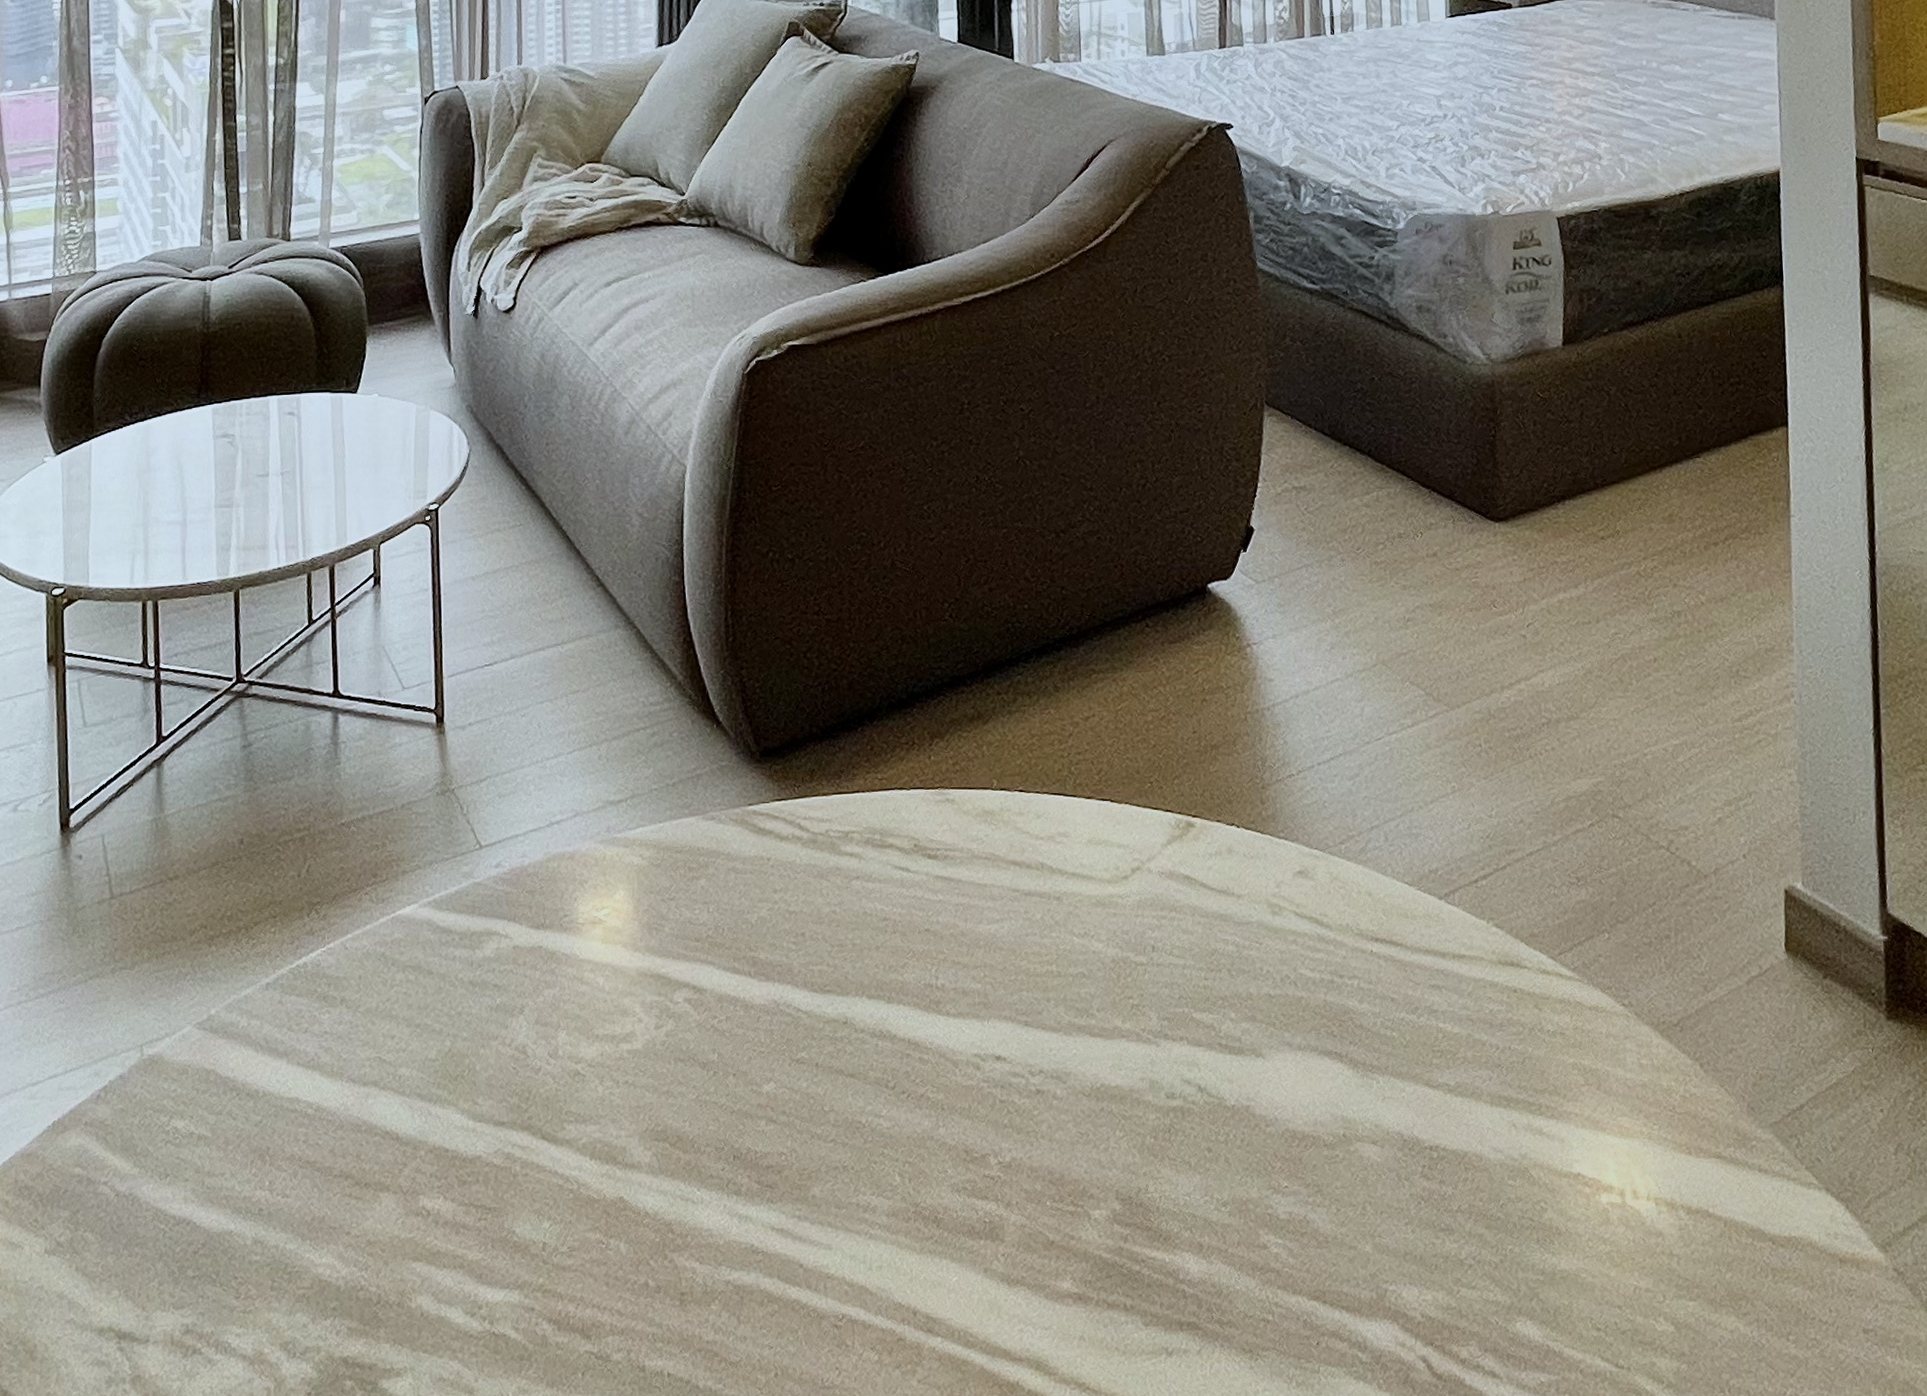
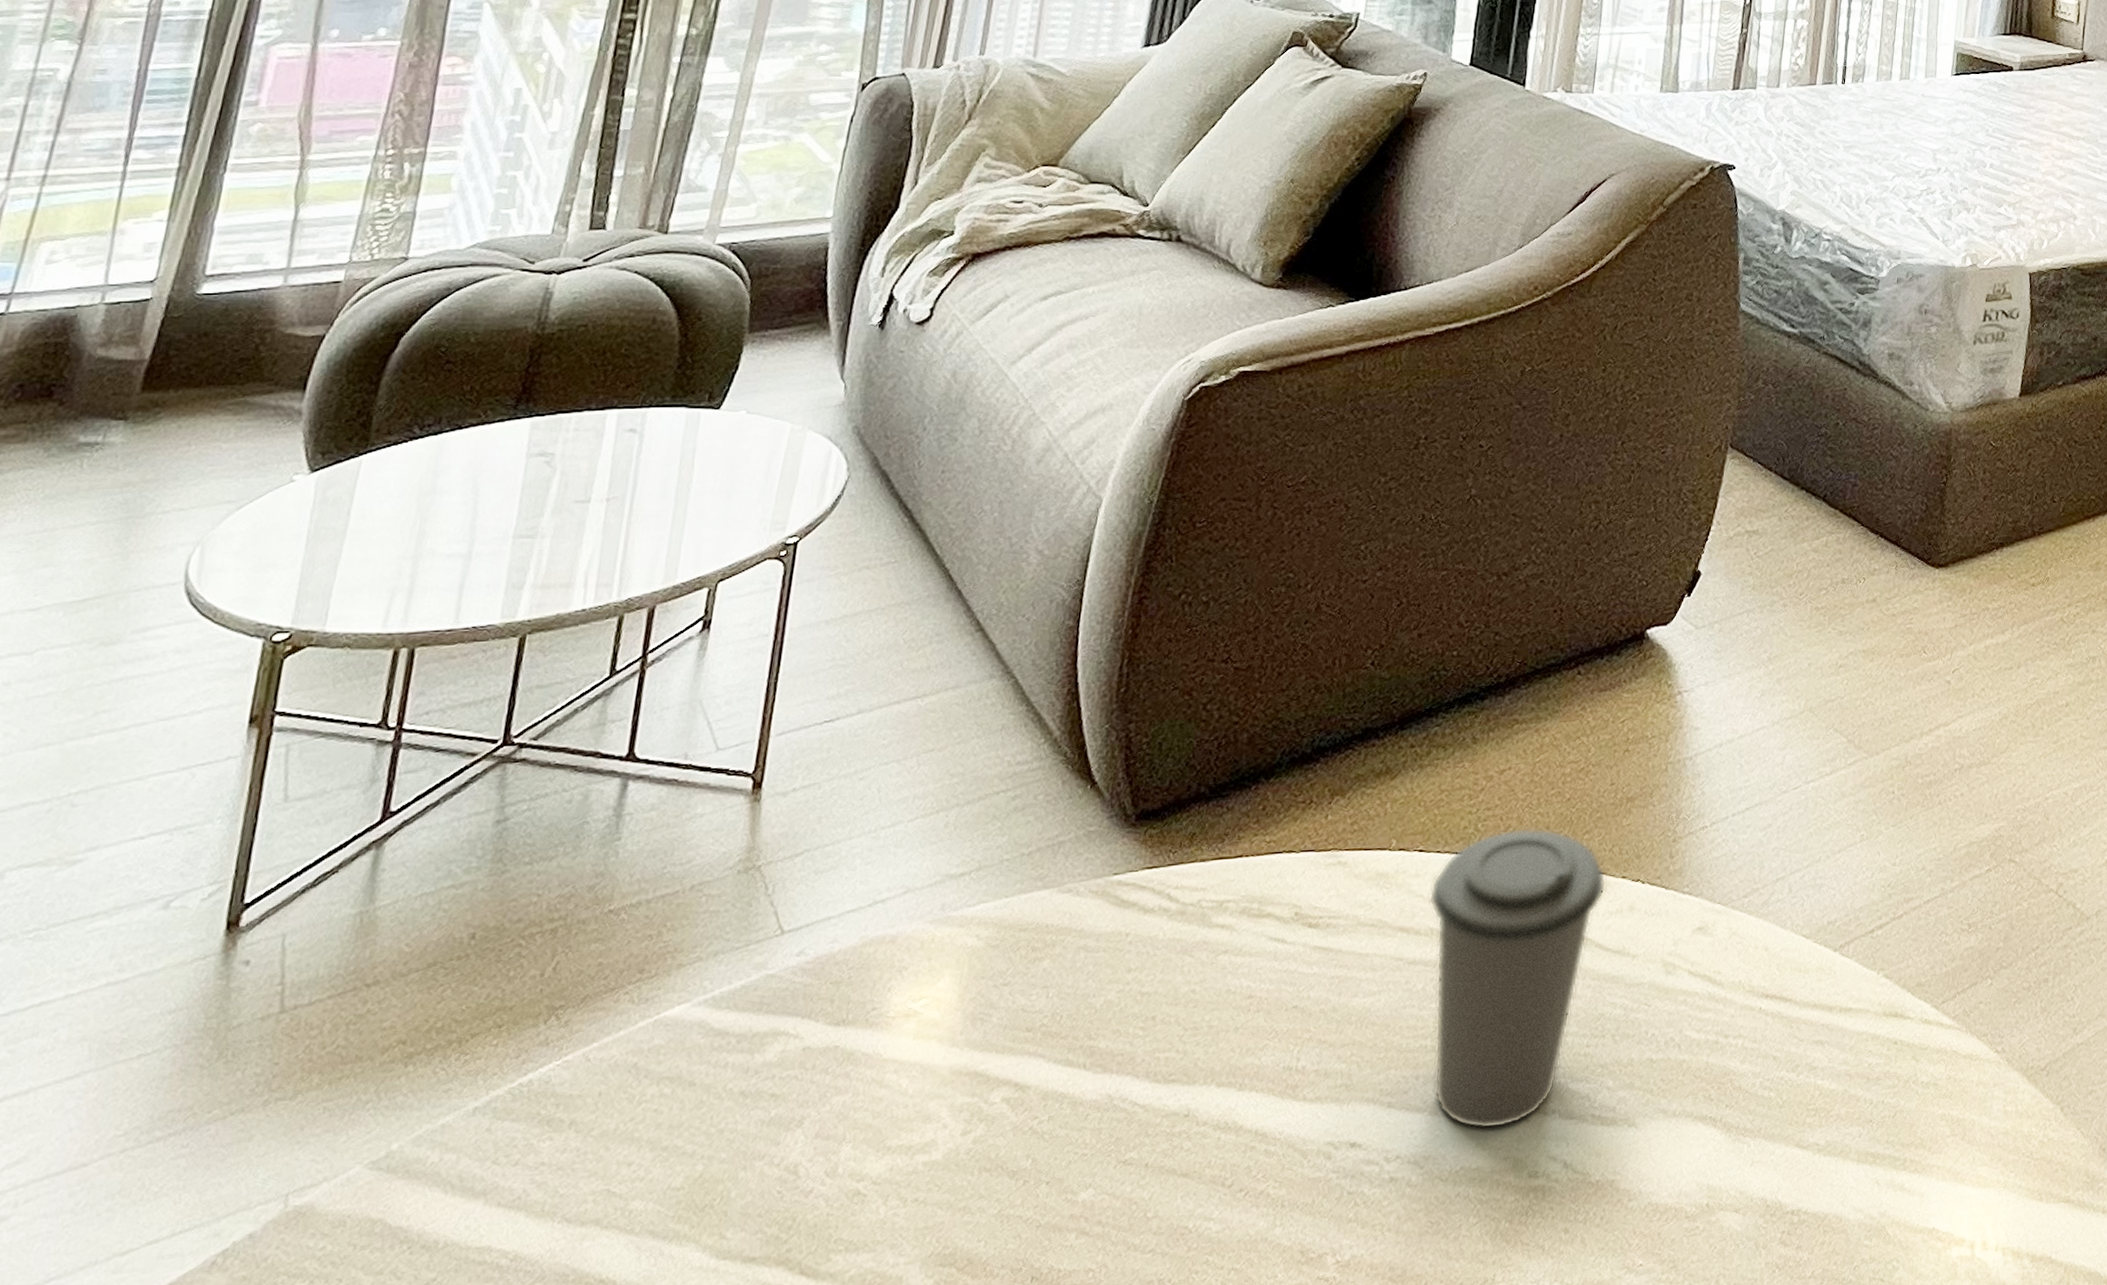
coffee cup: none [1034,771,1203,1051] -> present [1428,827,1607,1130]

